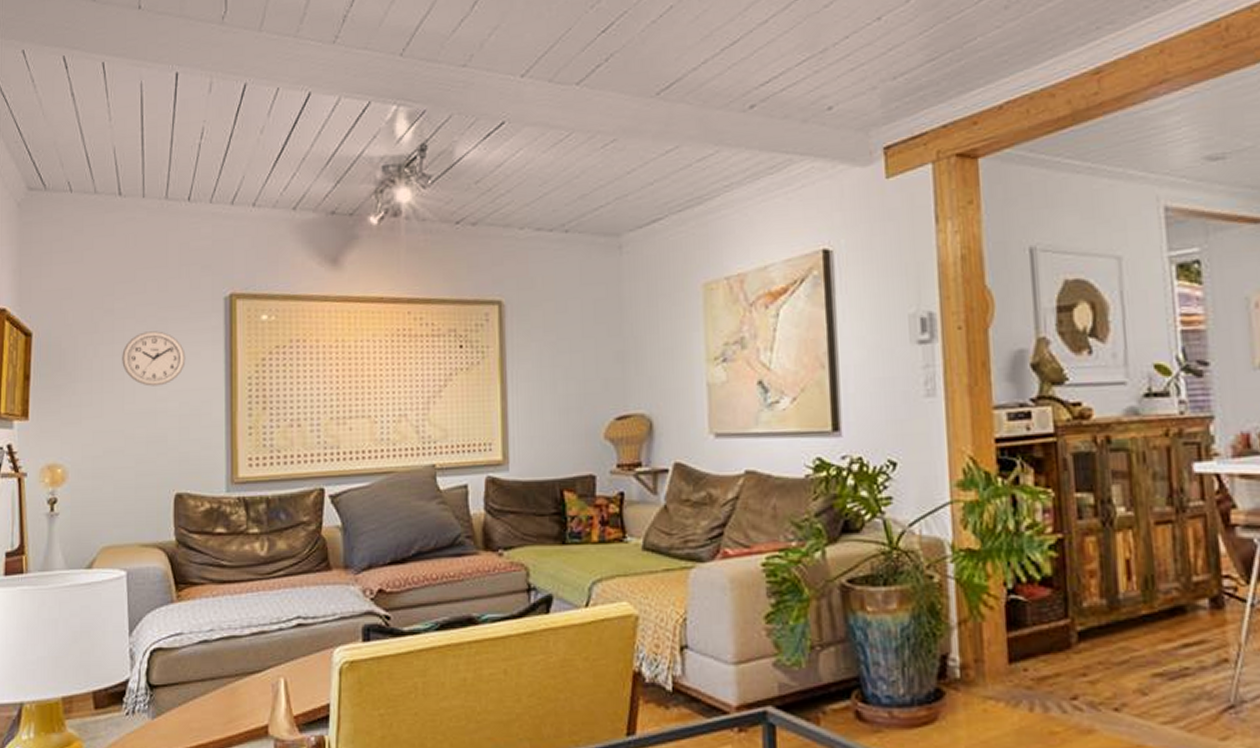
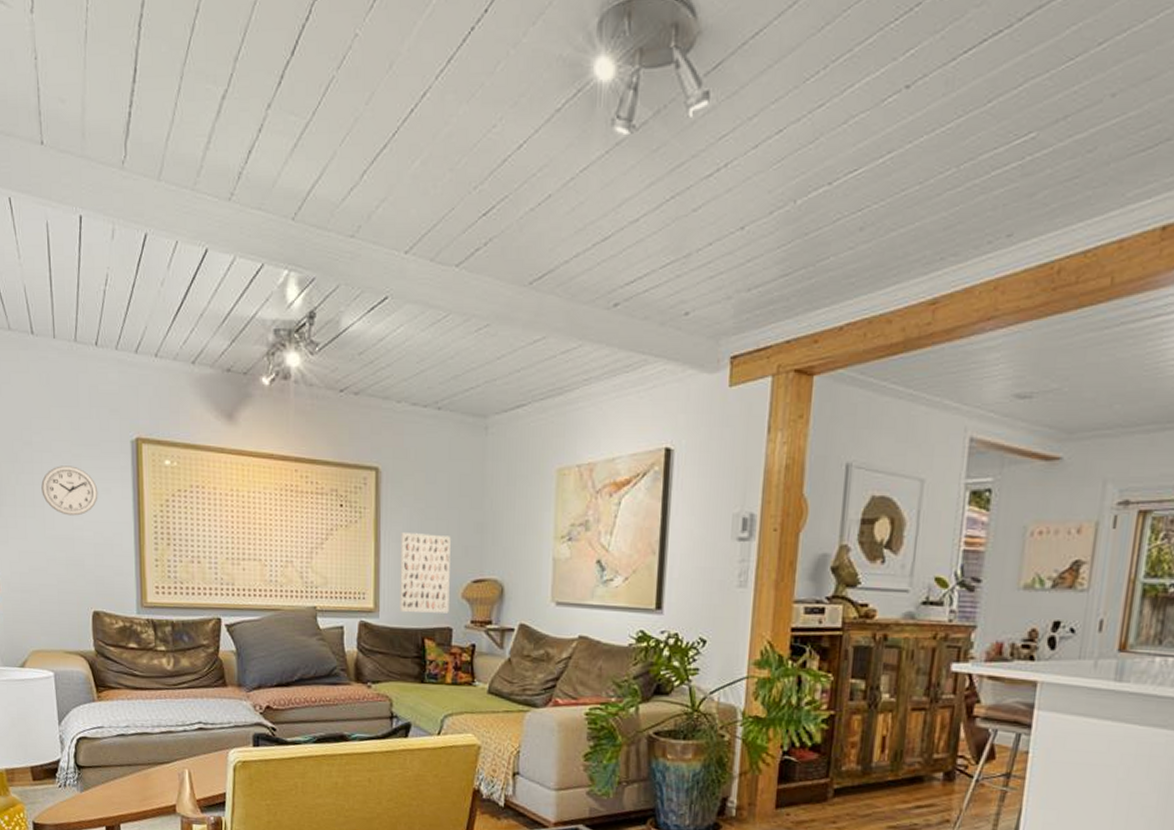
wall art: none [530,369,590,462] -> present [400,533,451,614]

